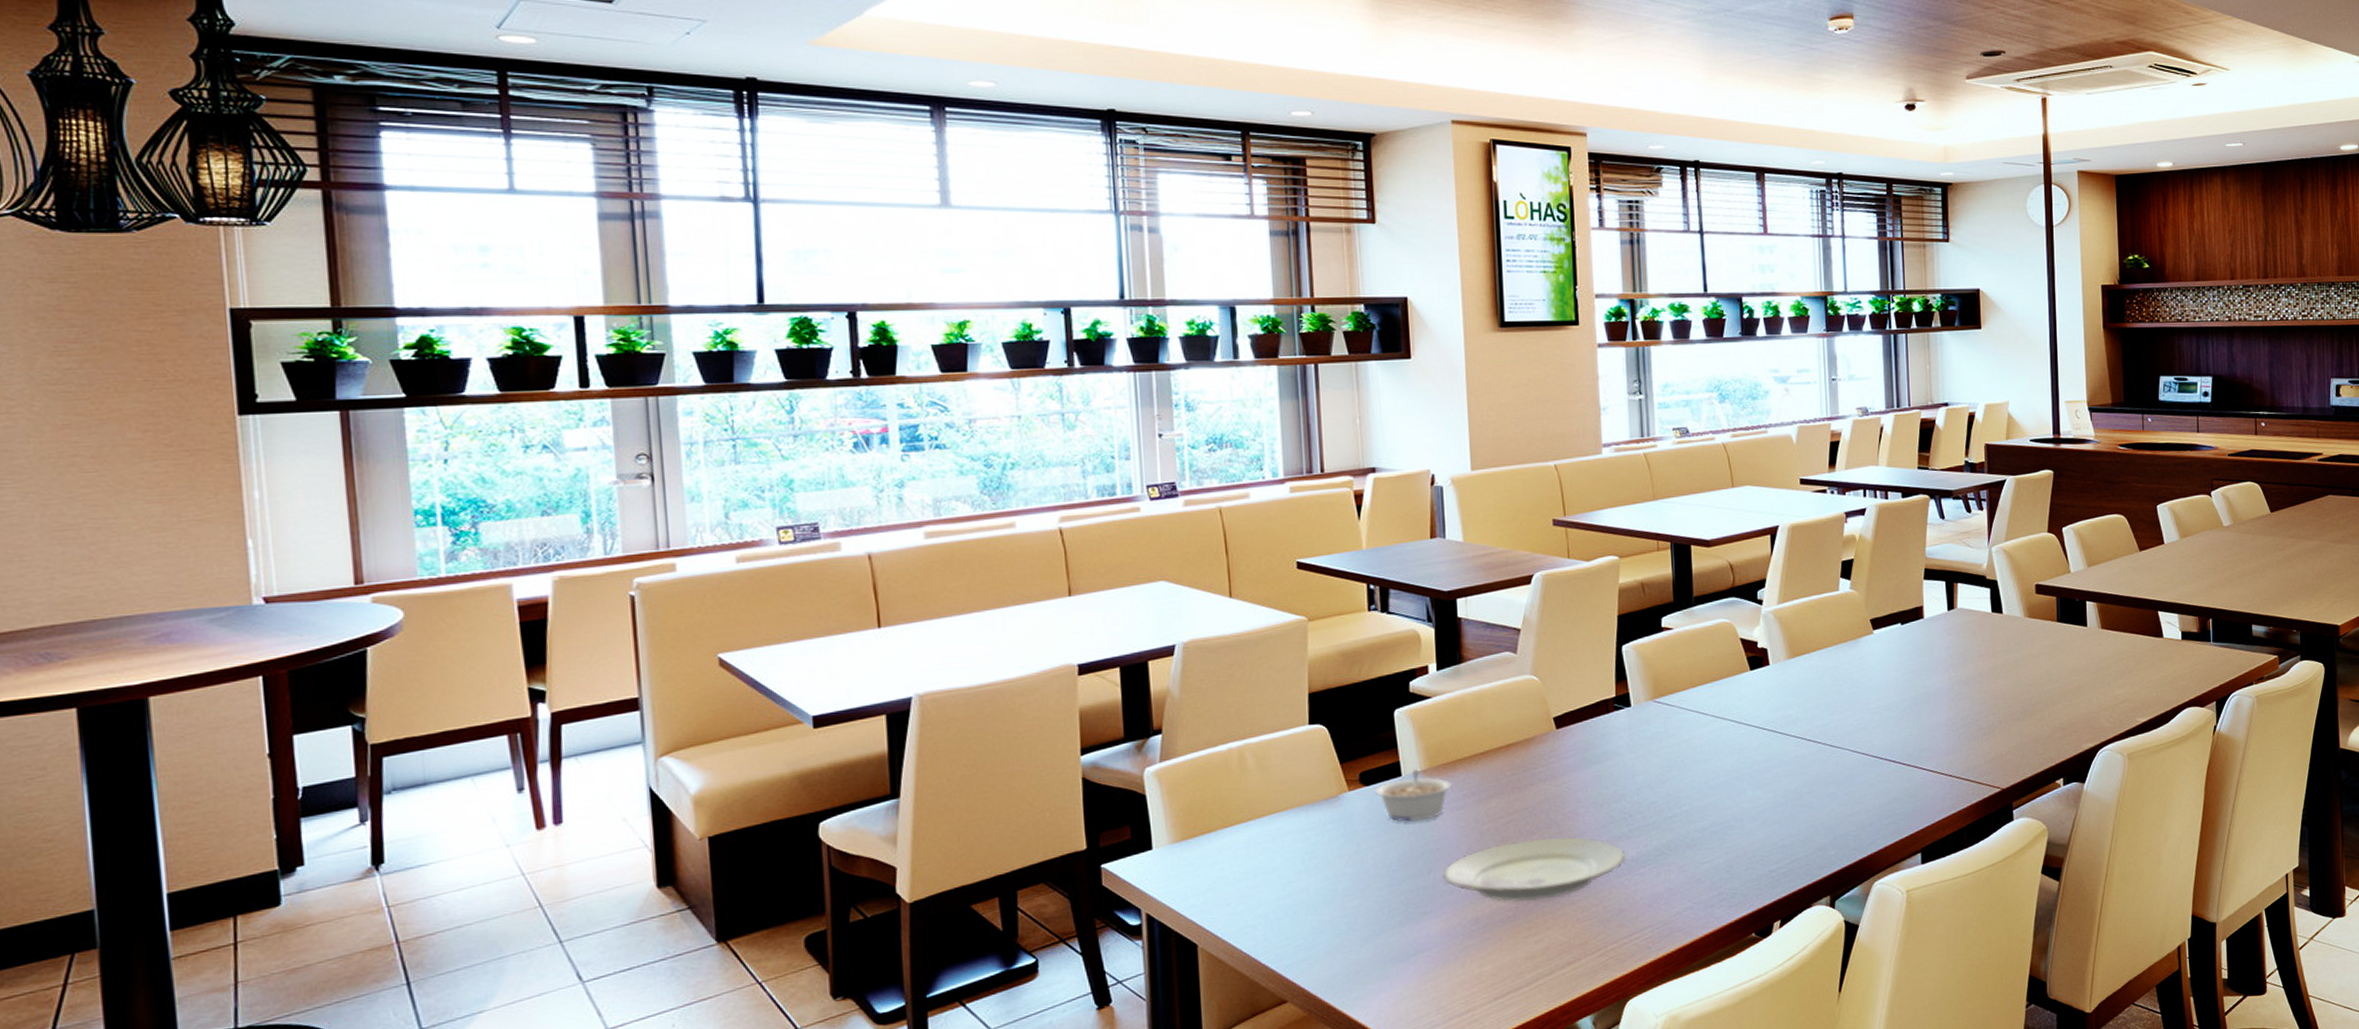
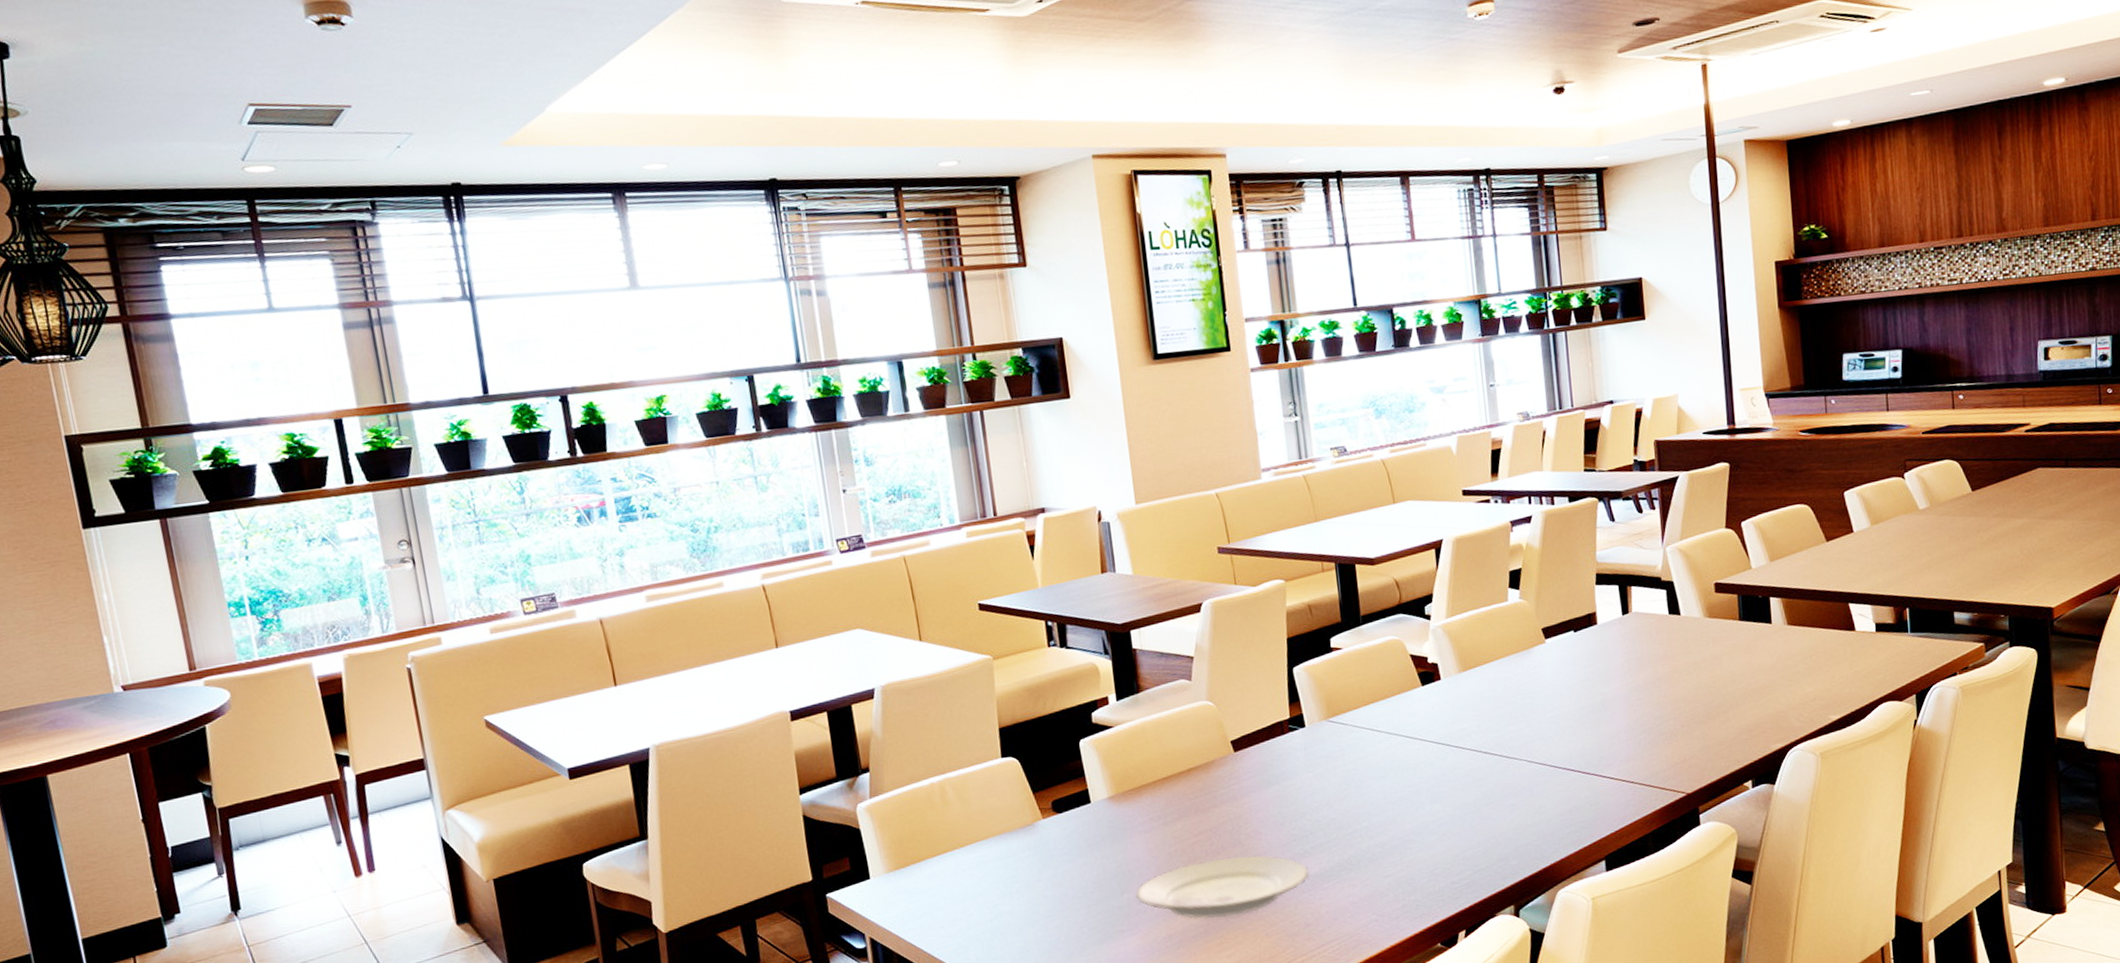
legume: present [1375,769,1452,822] -> none [1067,796,1139,847]

